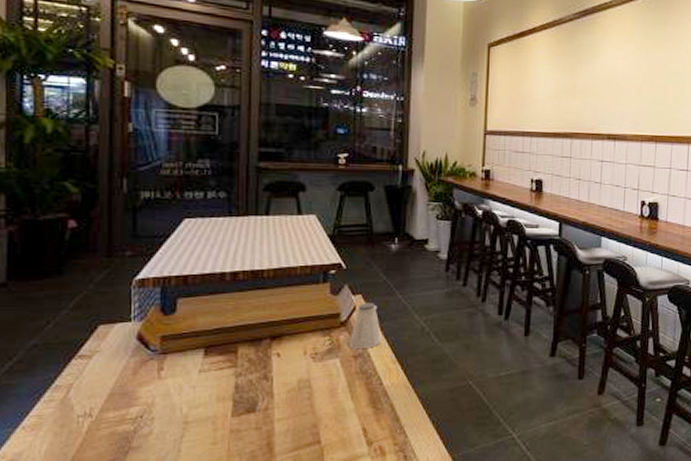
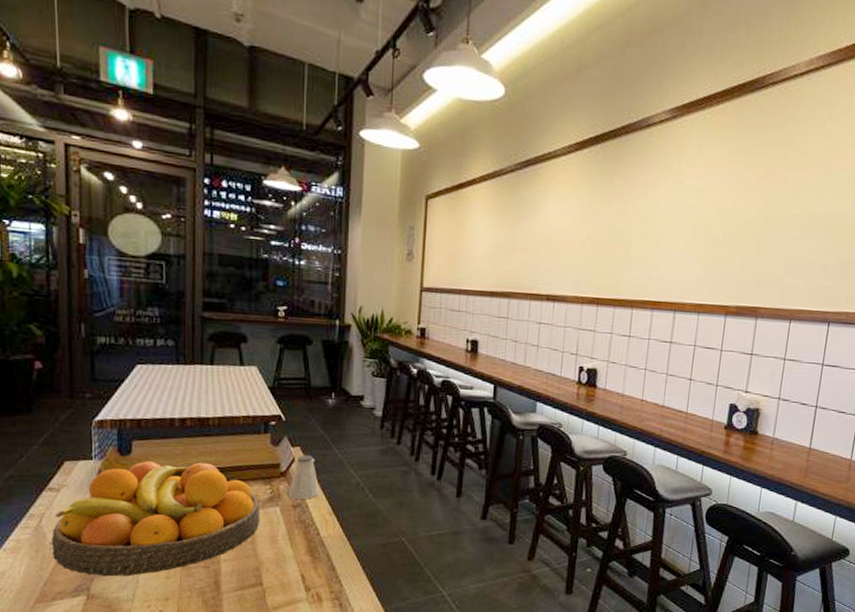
fruit bowl: none [81,317,319,448] -> present [52,461,260,577]

